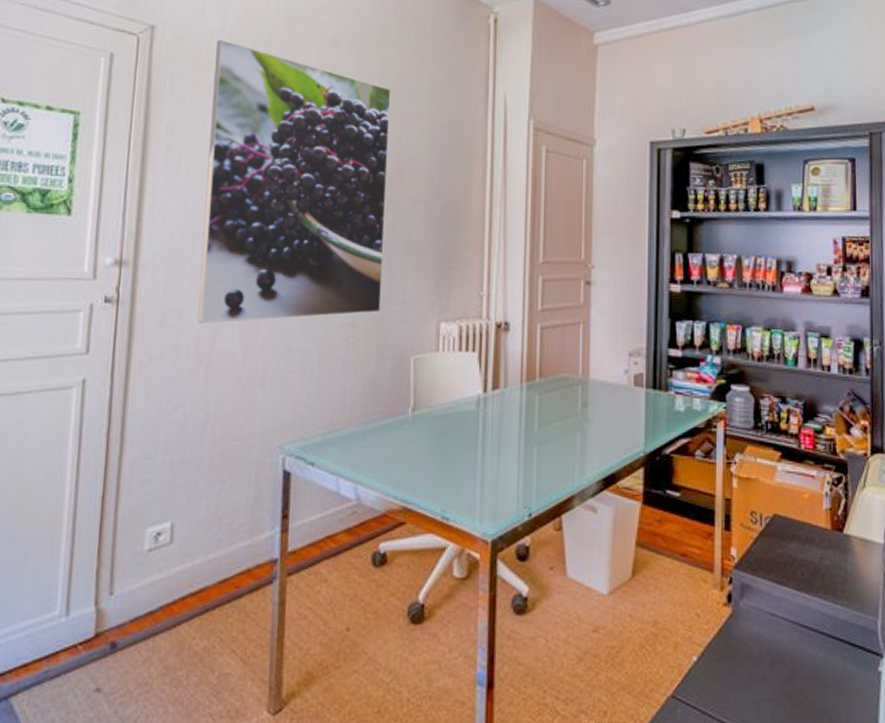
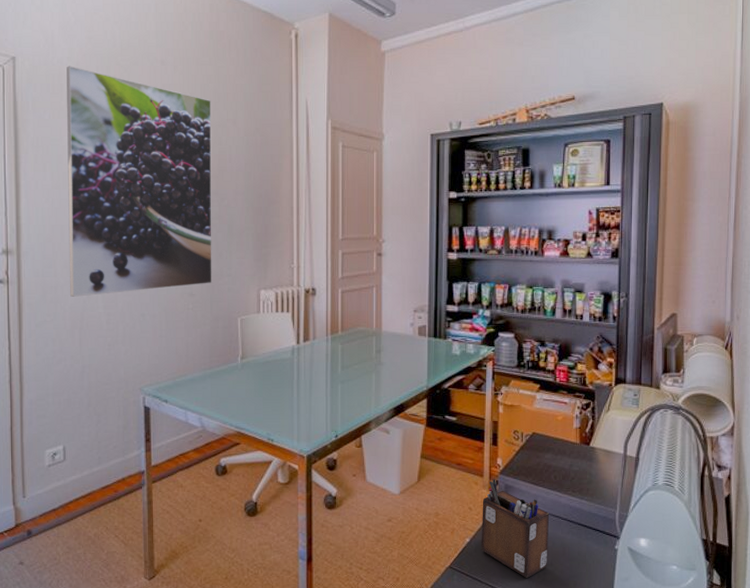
desk organizer: none [711,574,797,712] -> present [481,478,550,578]

